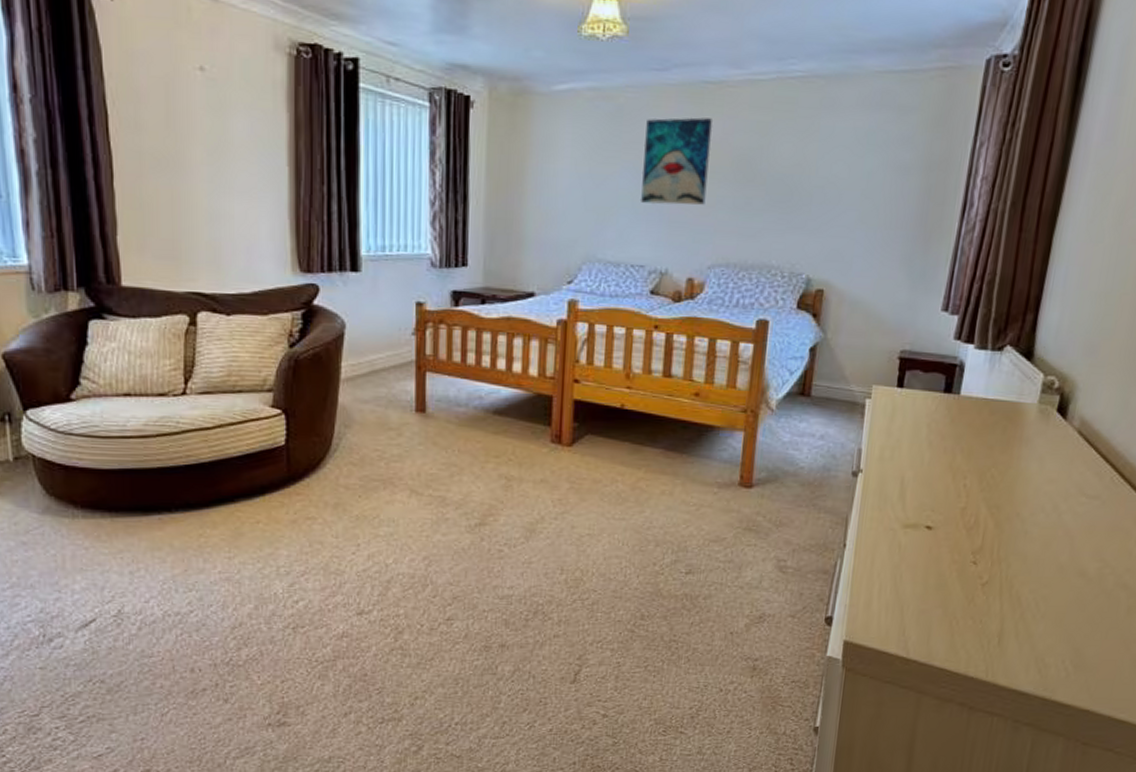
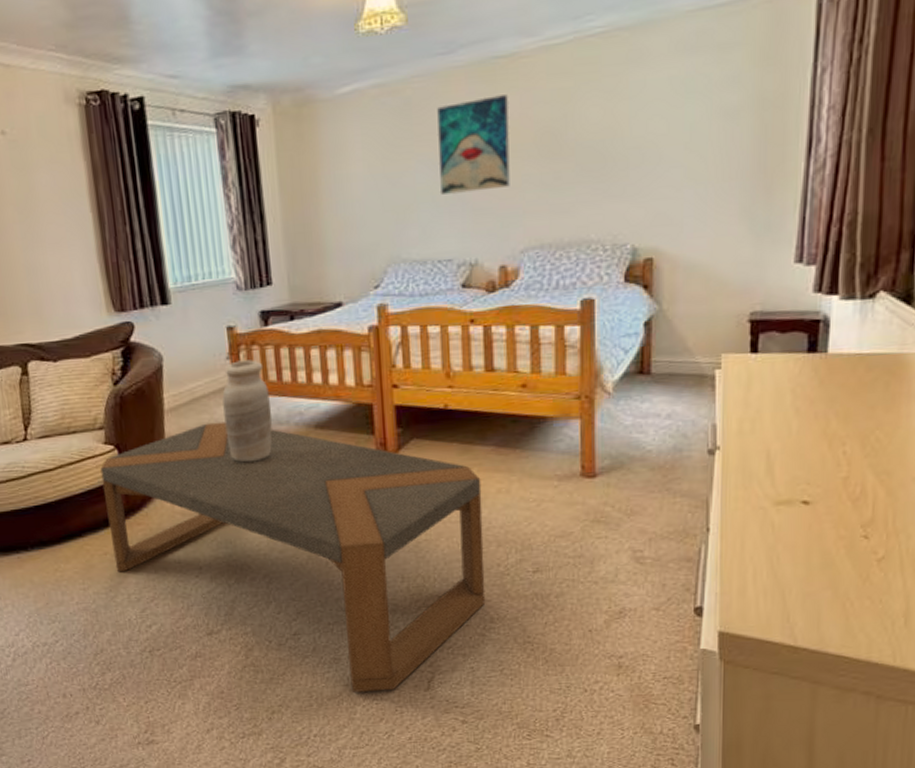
coffee table: none [264,397,648,682] -> present [100,421,486,692]
vase: none [402,338,452,442] -> present [222,359,272,463]

